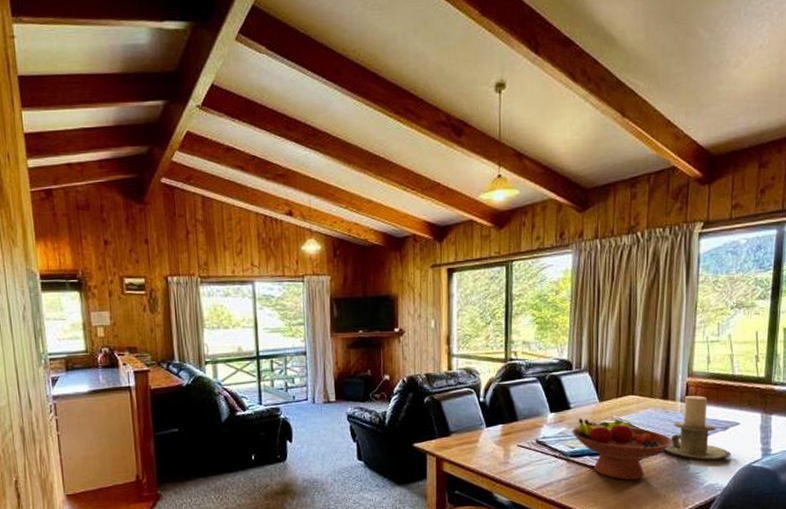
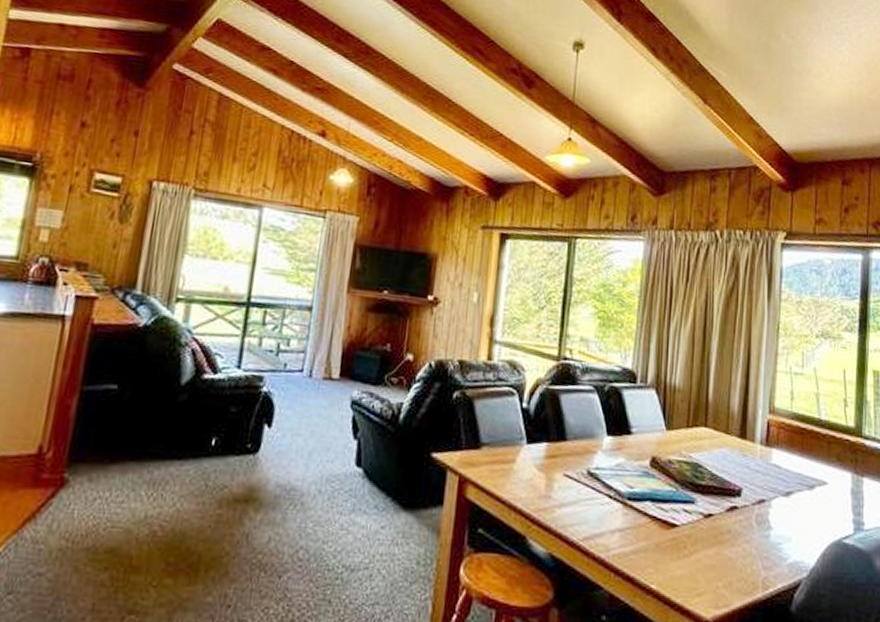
fruit bowl: present [572,418,673,481] -> none [632,448,751,544]
candle holder: present [664,396,732,461] -> none [741,438,819,529]

